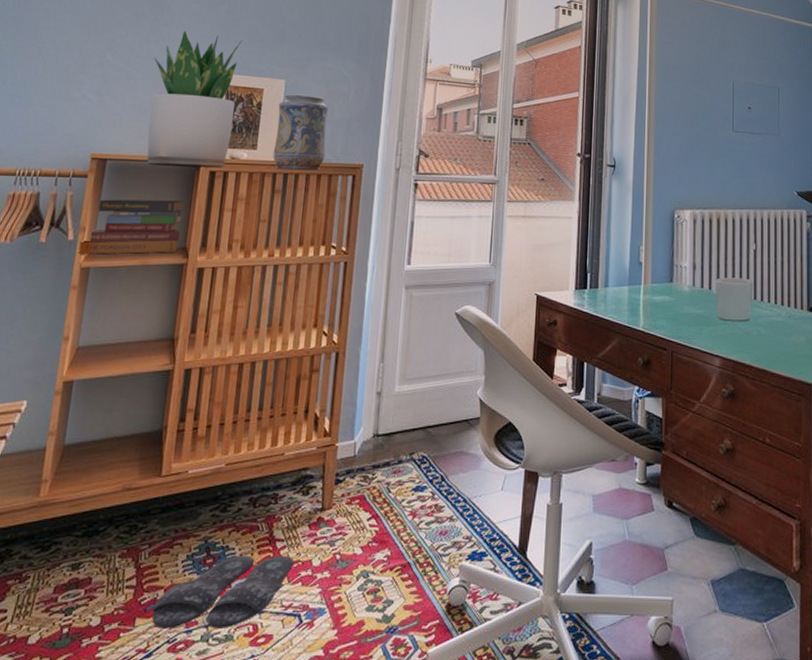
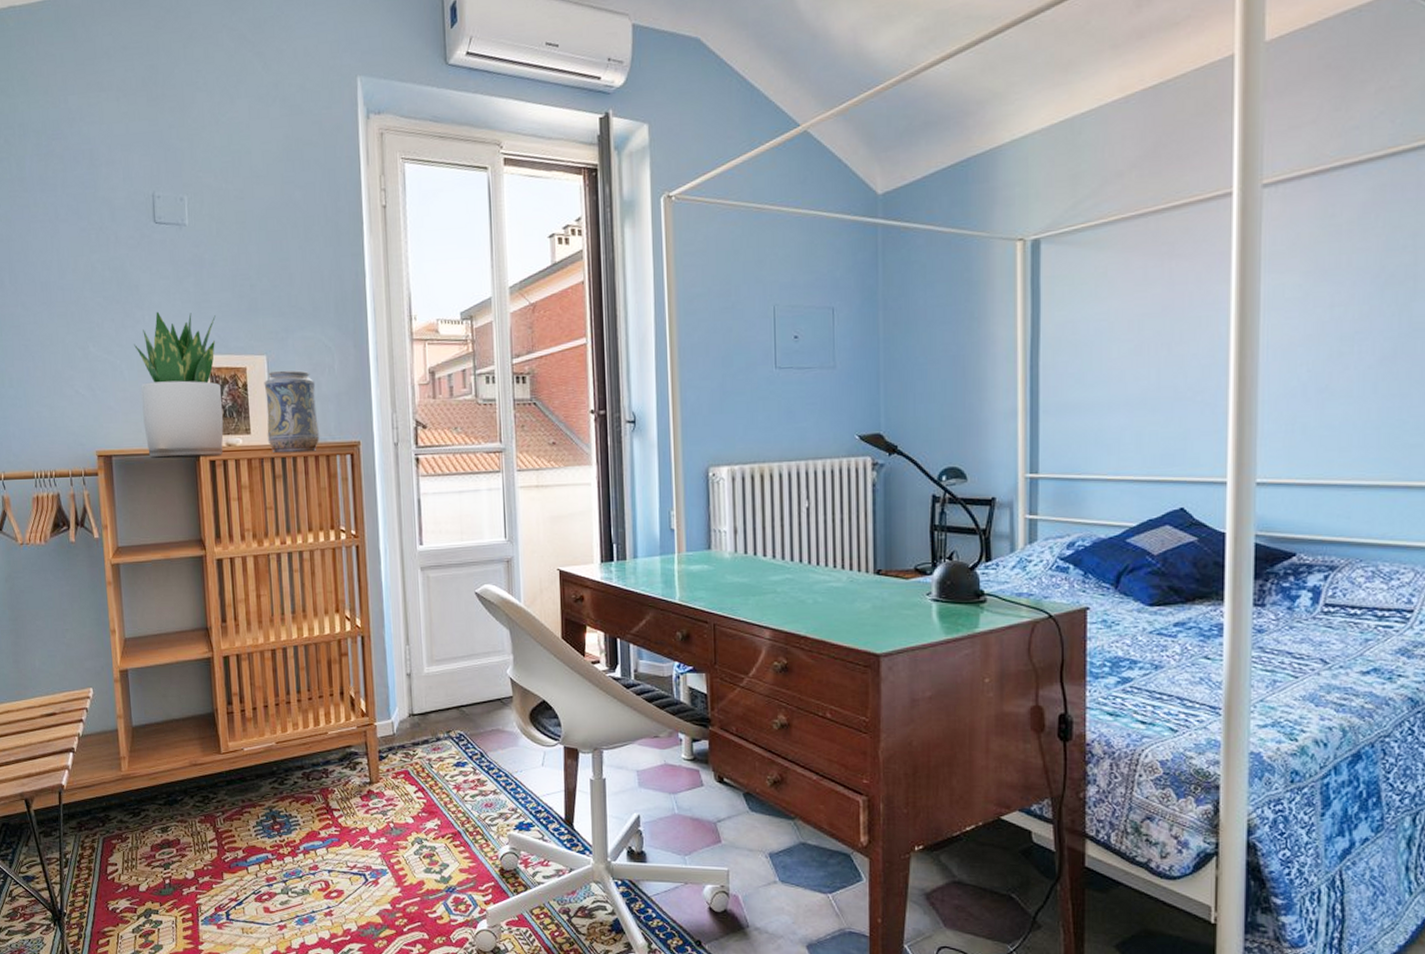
books: present [78,199,184,254] -> none [105,493,195,551]
slippers: present [152,556,294,629] -> none [235,823,352,884]
mug: present [715,277,754,322] -> none [762,540,807,590]

